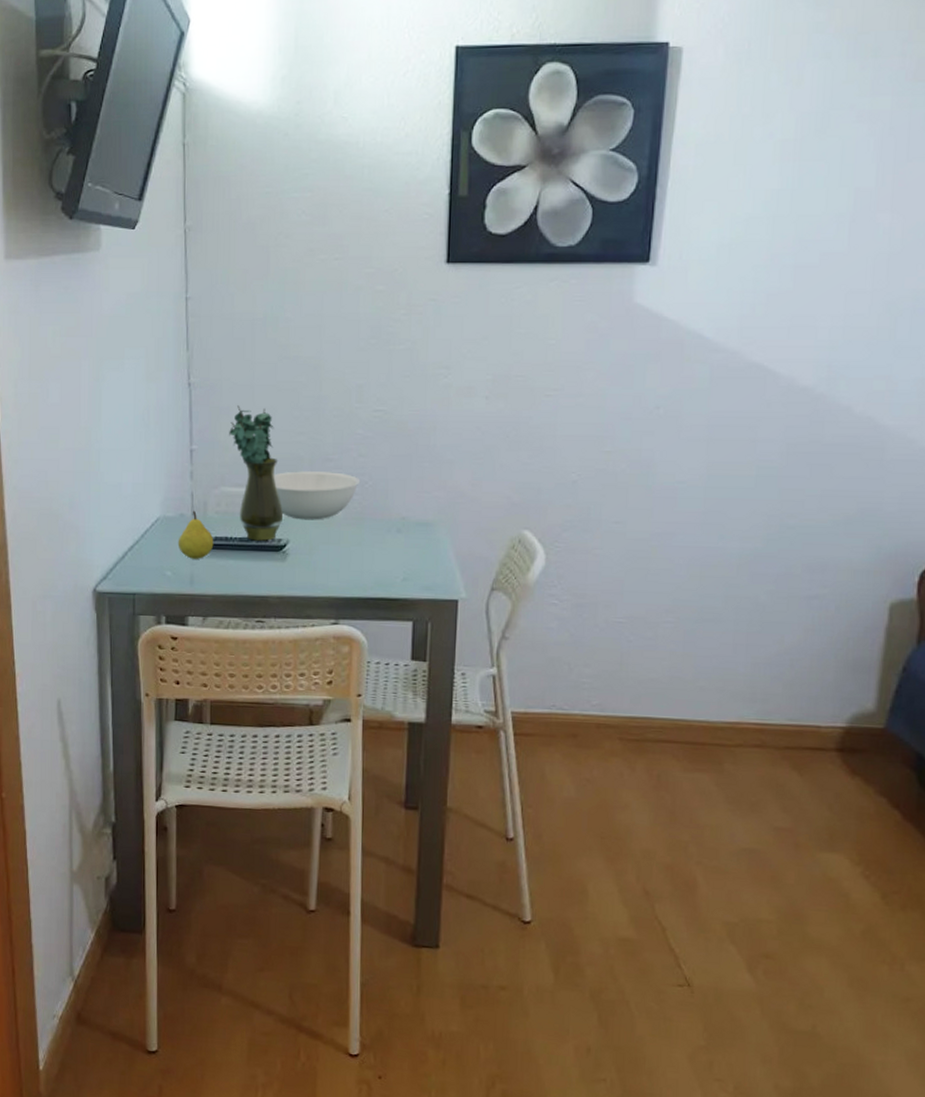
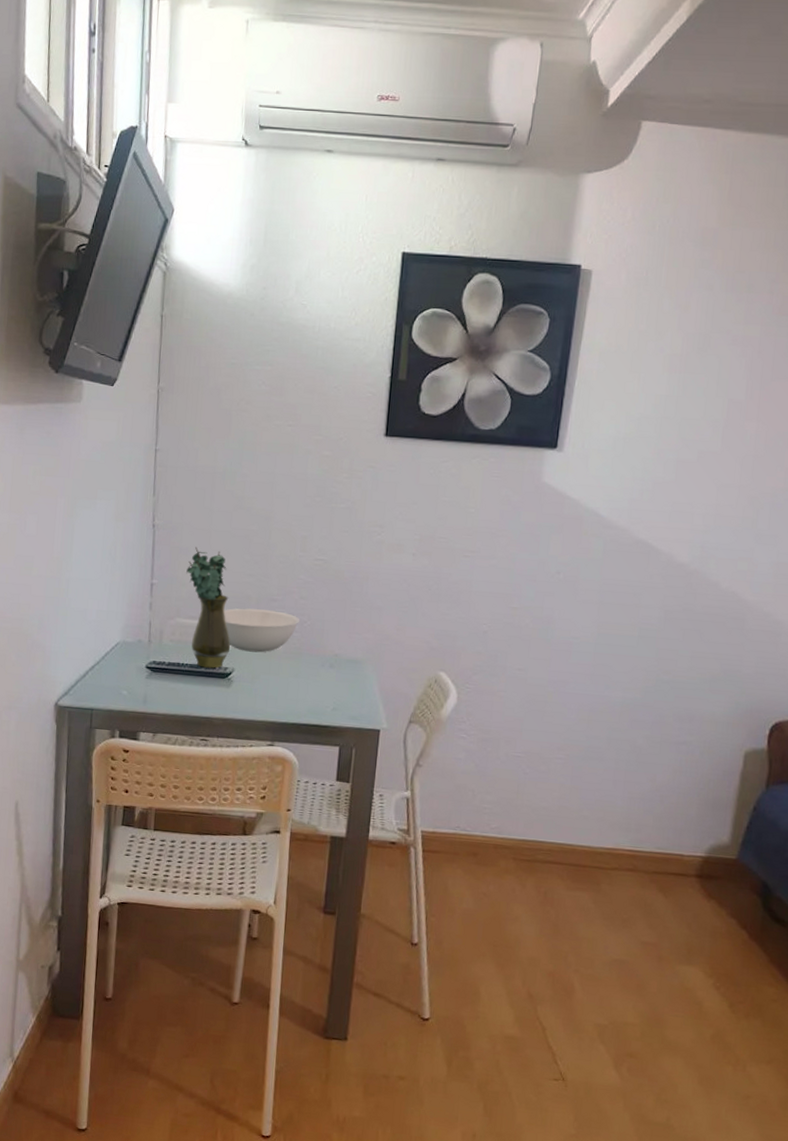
fruit: present [177,510,214,559] -> none [134,637,167,682]

